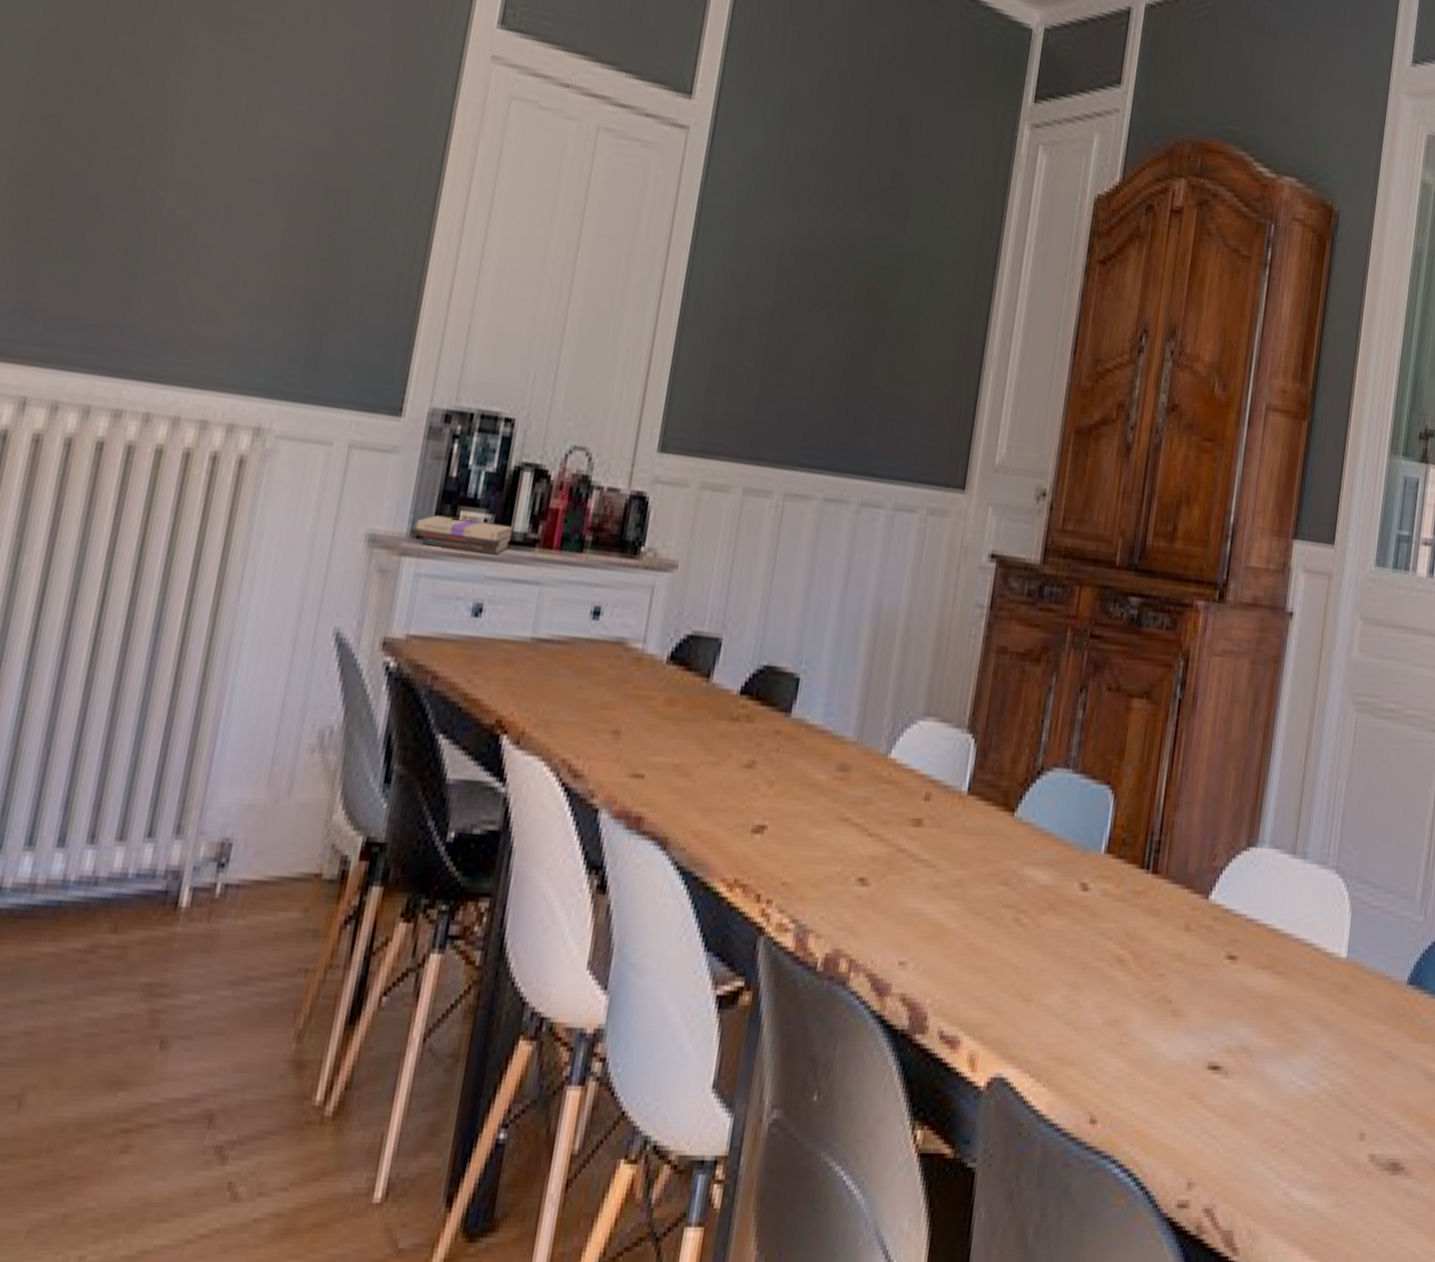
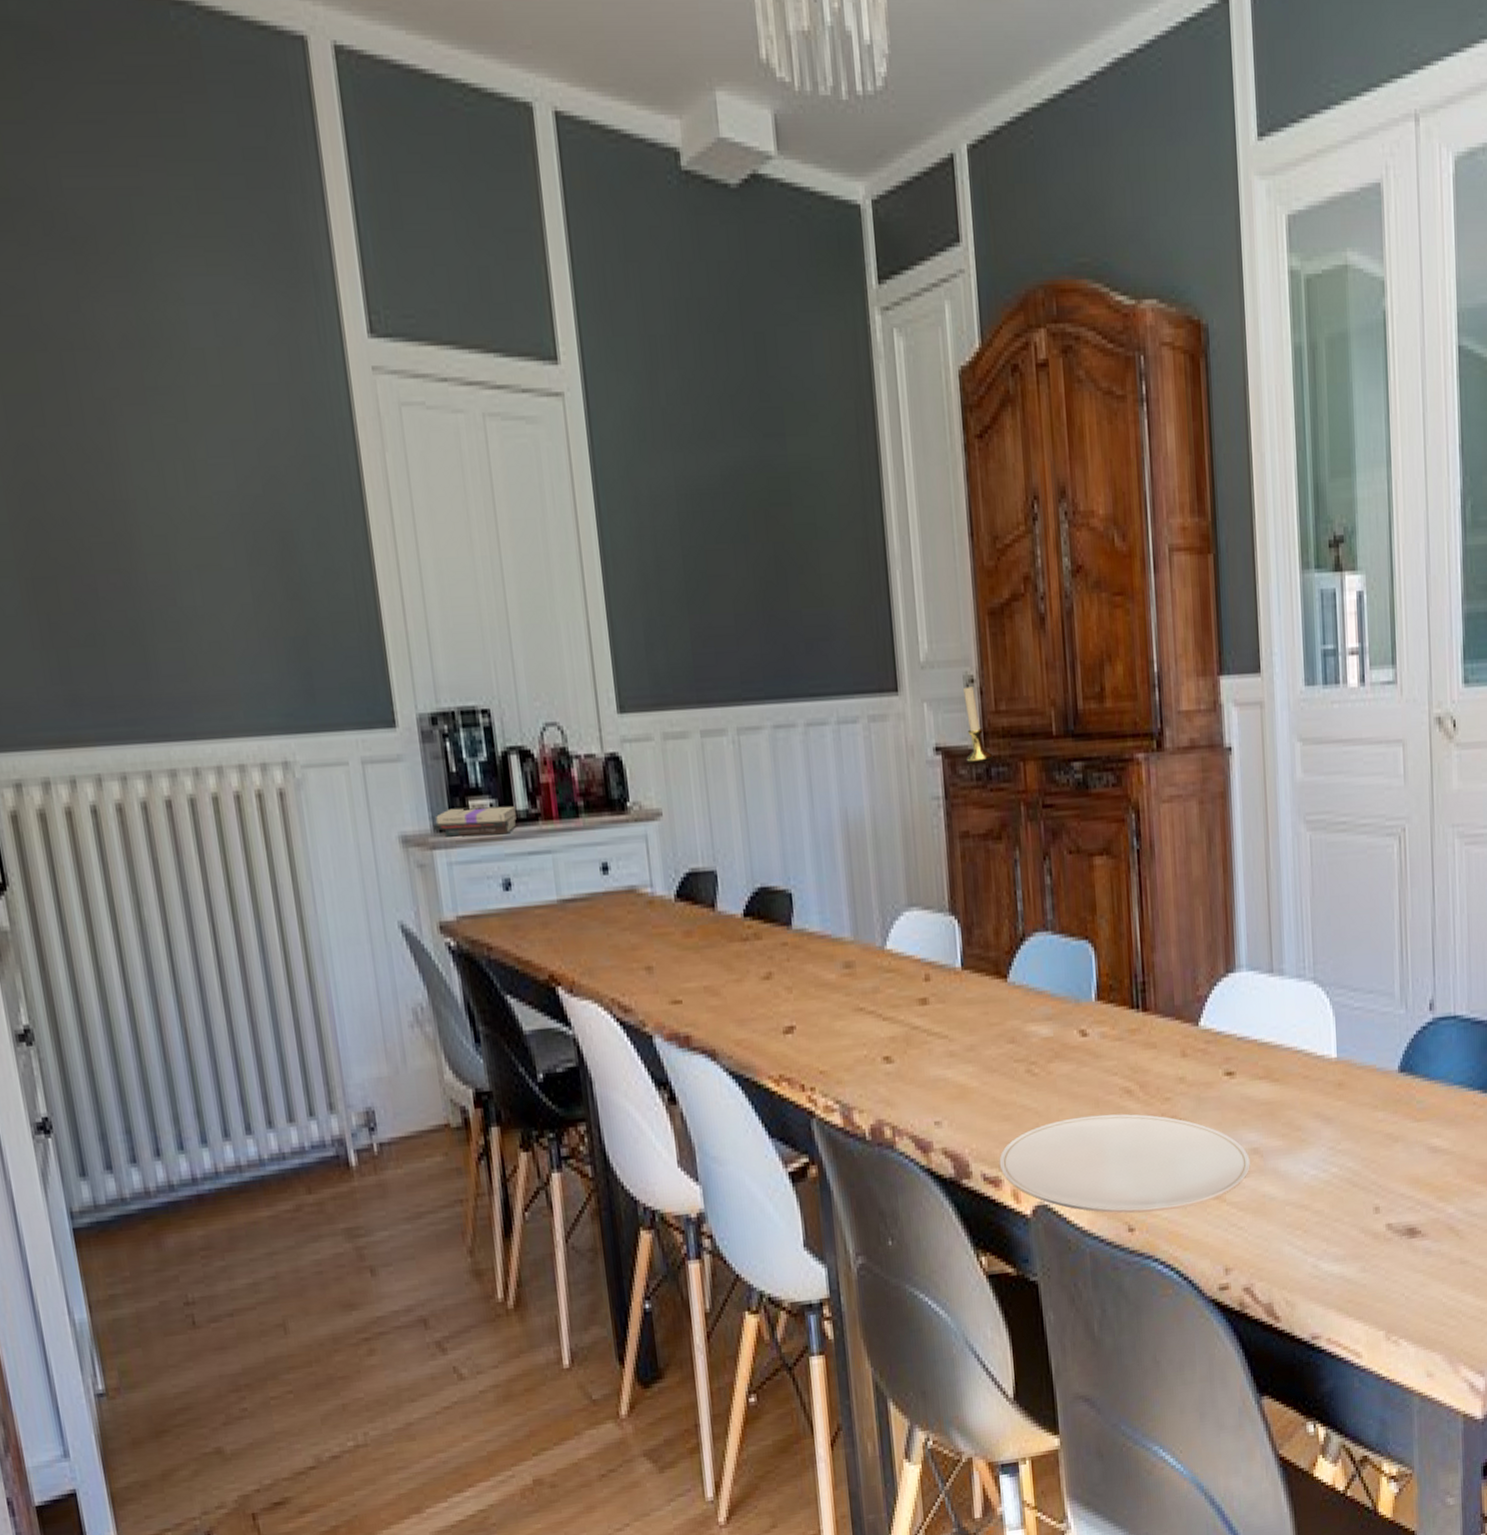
plate: none [961,980,1237,1105] -> present [999,1114,1250,1214]
candle holder: none [1021,497,1050,579] -> present [963,684,993,763]

